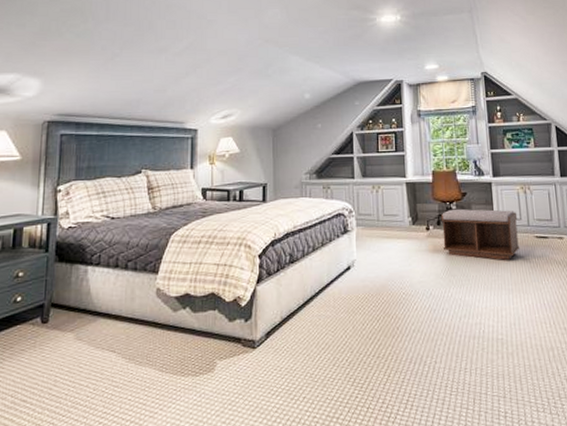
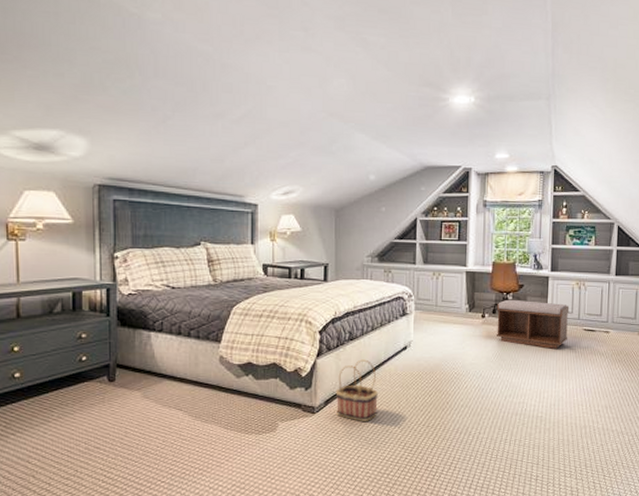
basket: none [277,283,323,355] -> present [335,359,378,421]

